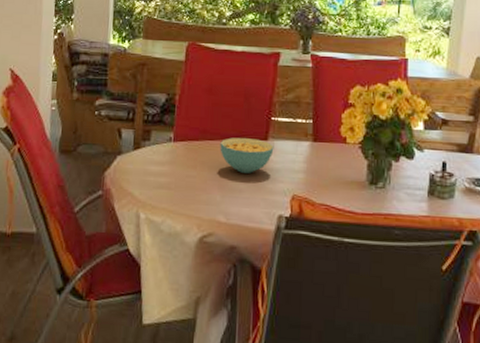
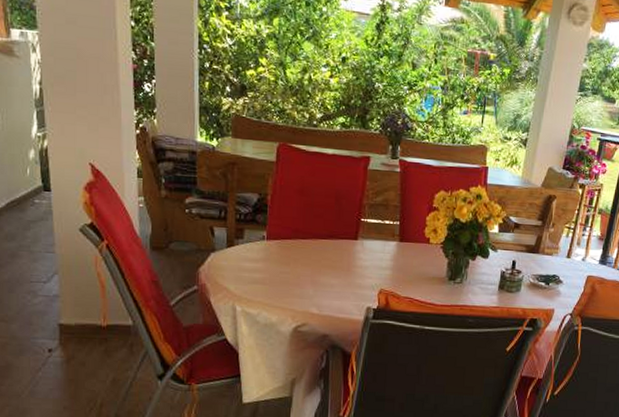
cereal bowl: present [220,137,274,173] -> none [312,237,364,270]

